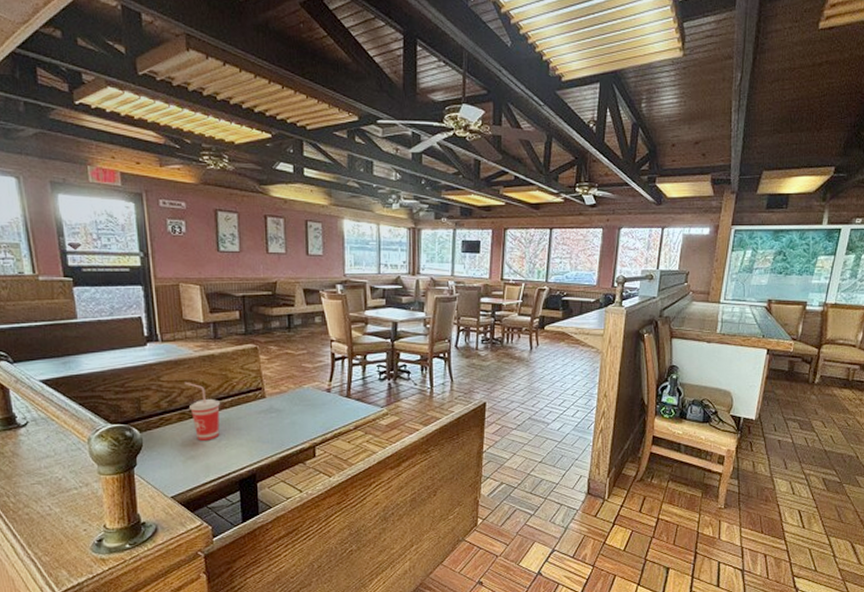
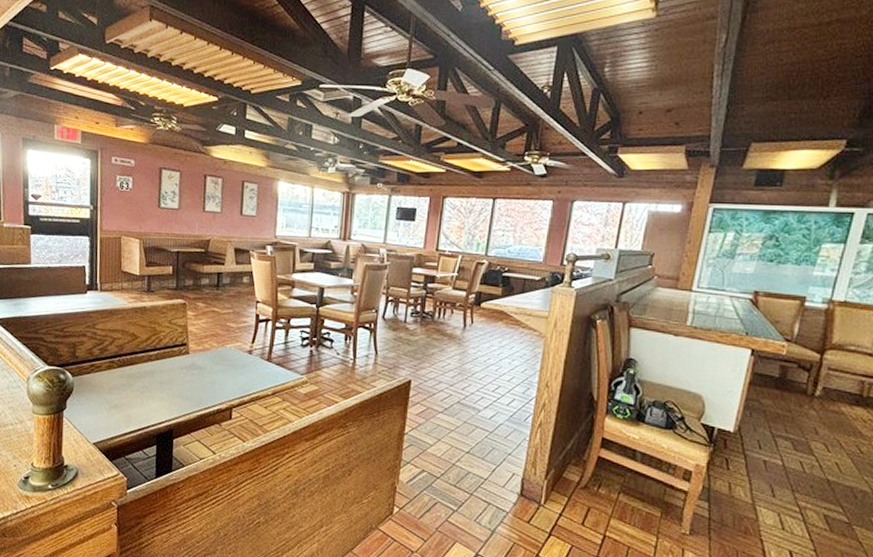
beverage cup: present [184,381,220,441] -> none [116,331,147,391]

